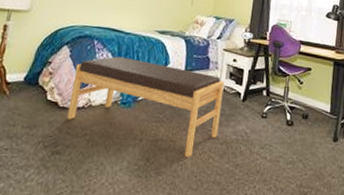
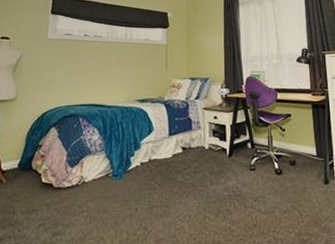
bench: present [66,56,225,158] -> none [62,130,210,221]

